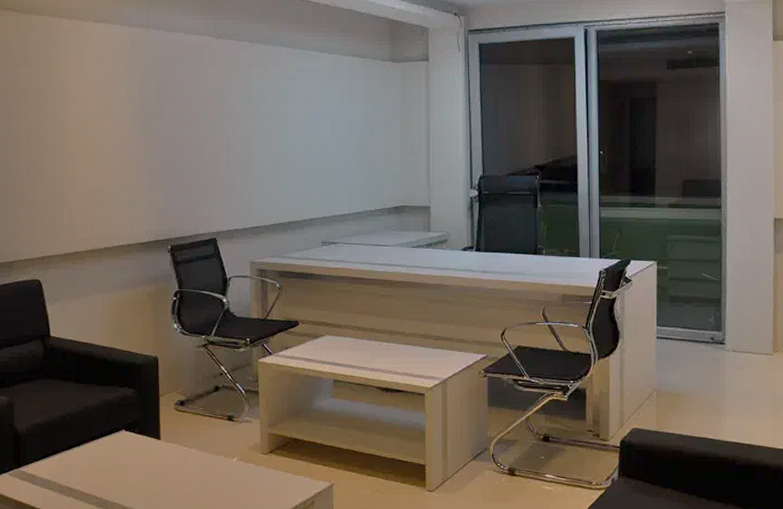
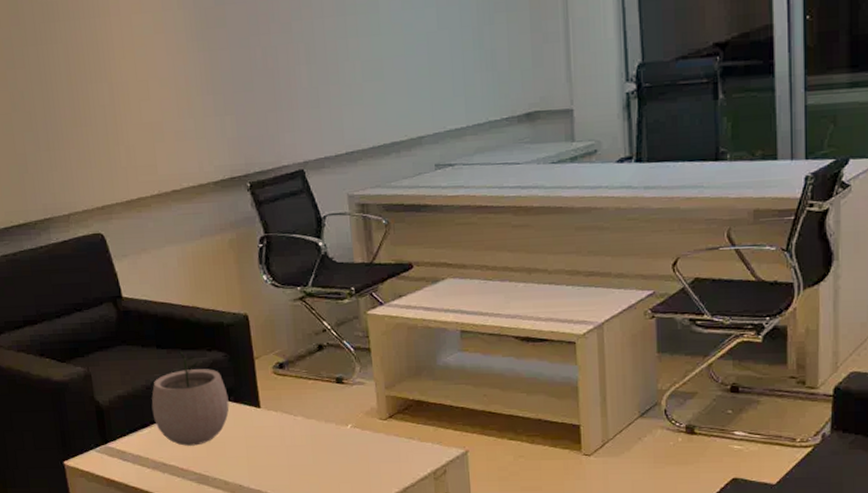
plant pot: none [64,386,134,472] -> present [151,351,229,446]

